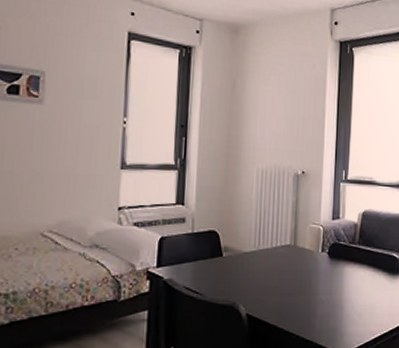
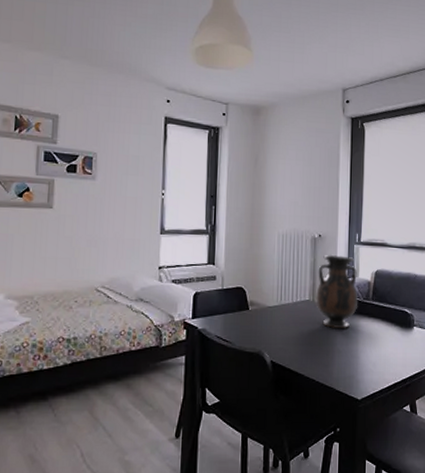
vase: none [297,193,343,277] -> present [316,254,358,329]

